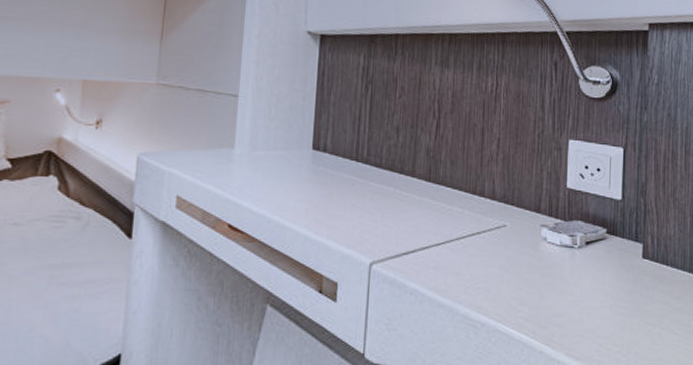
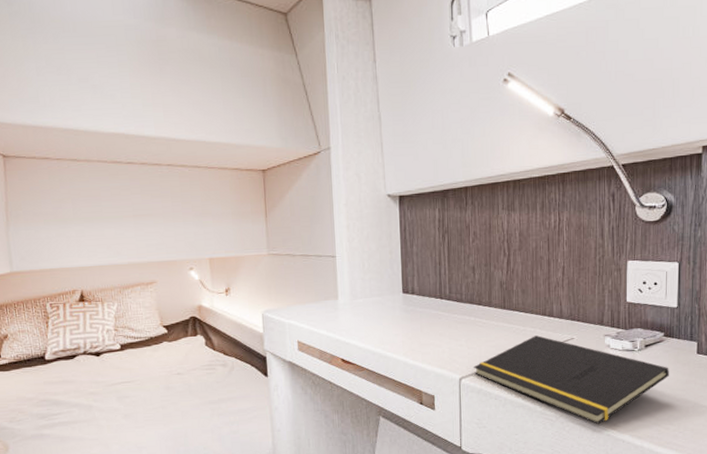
notepad: none [388,218,612,338] -> present [474,335,669,425]

